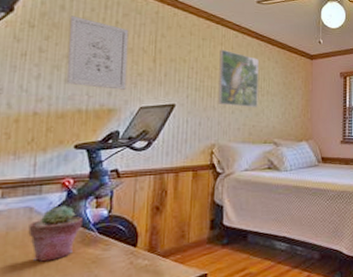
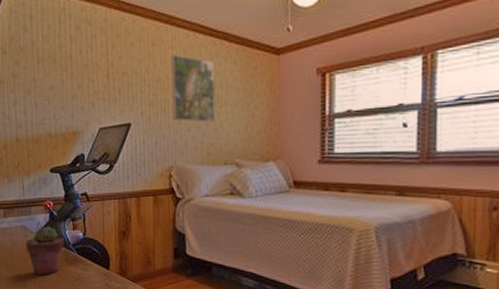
wall art: present [66,15,129,90] -> none [32,36,86,111]

